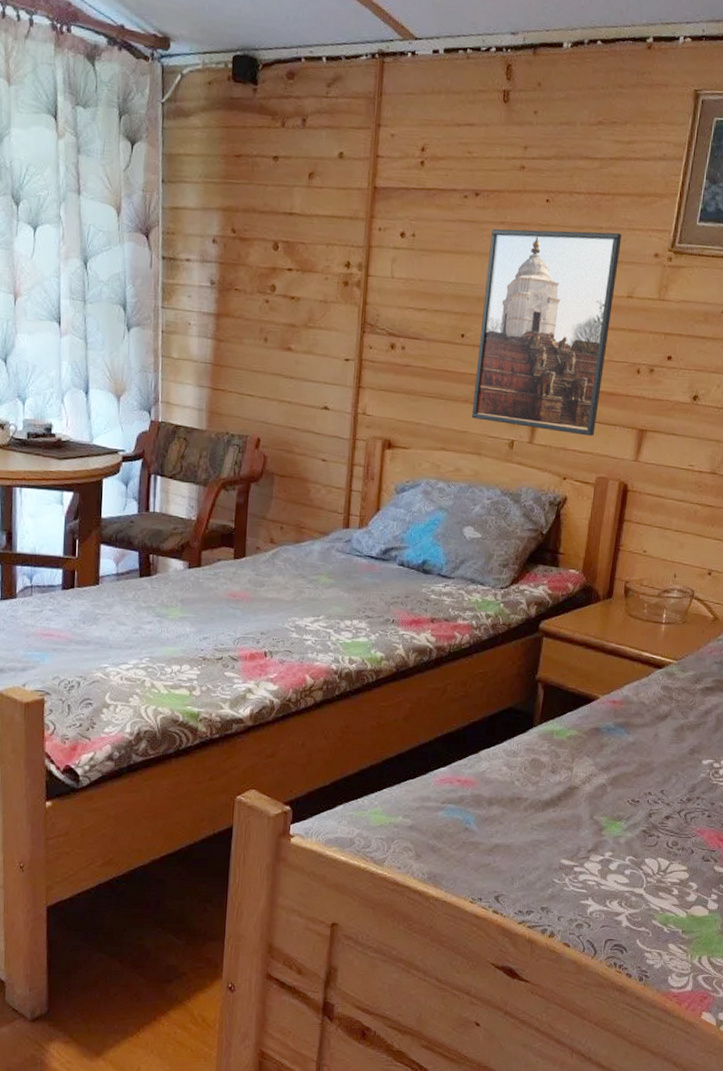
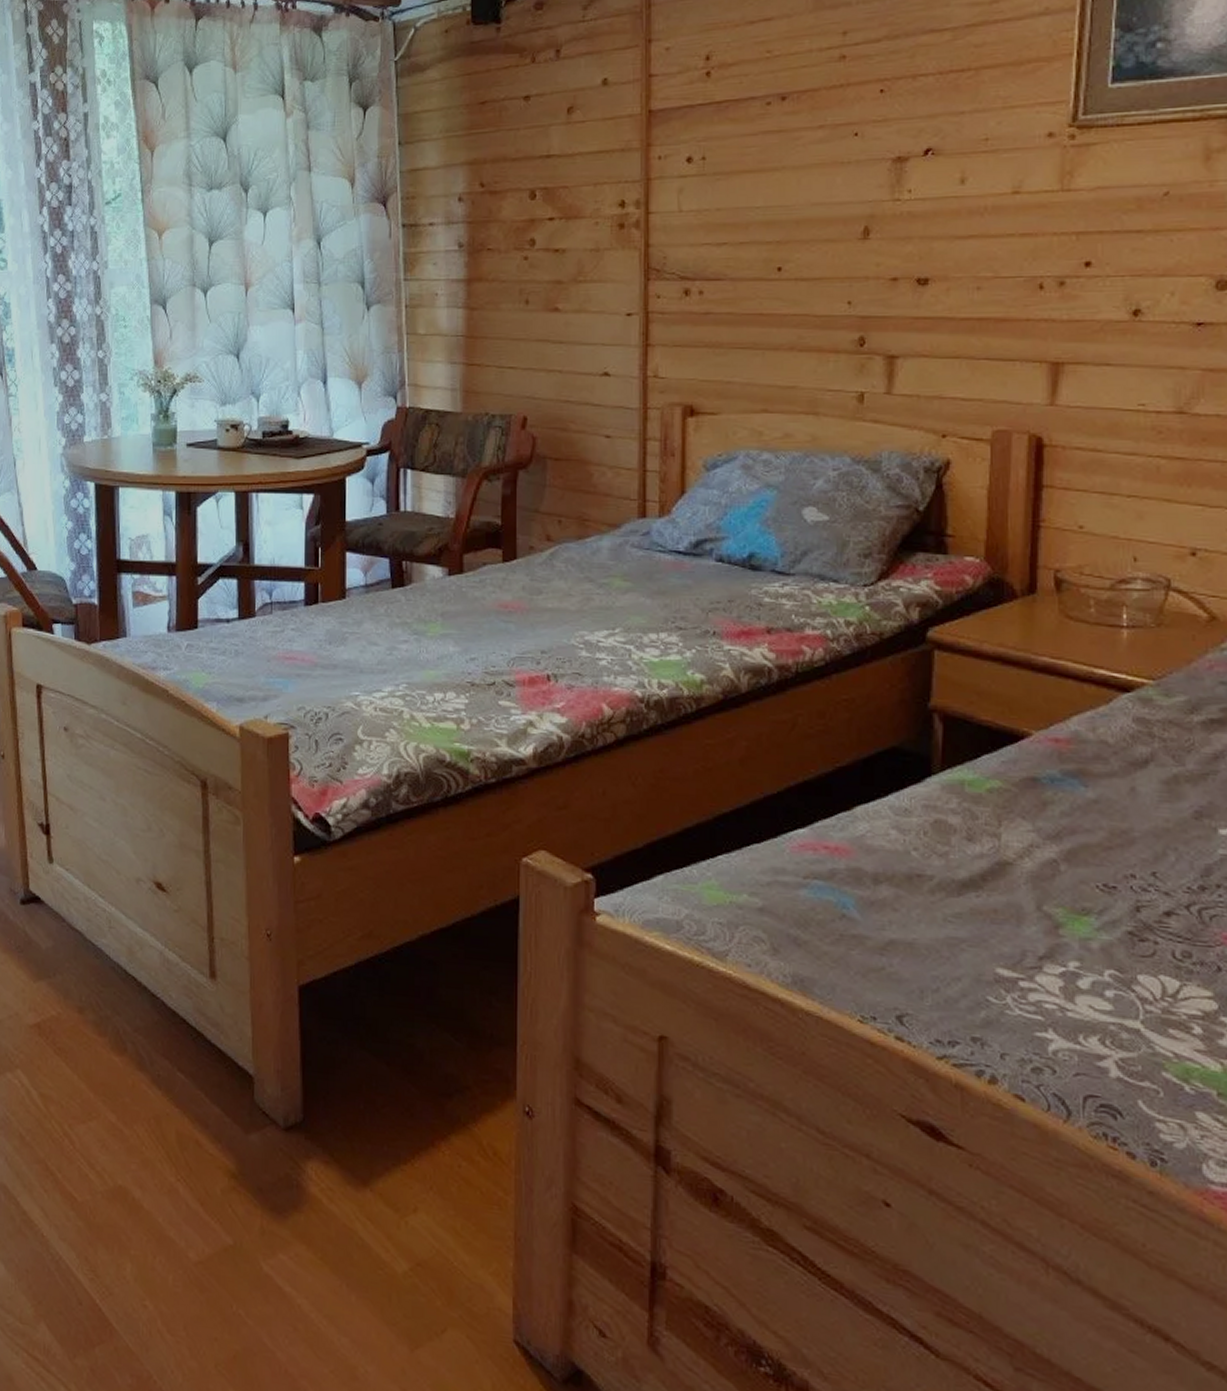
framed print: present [471,229,622,436] -> none [800,114,995,378]

